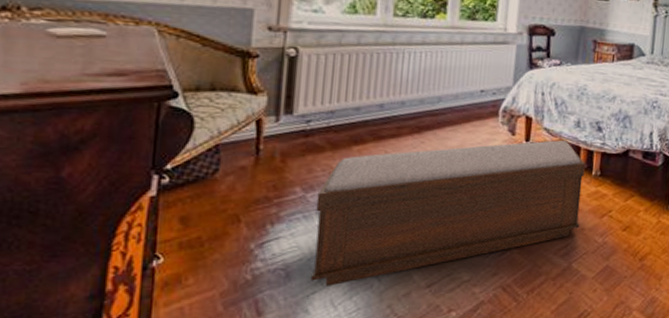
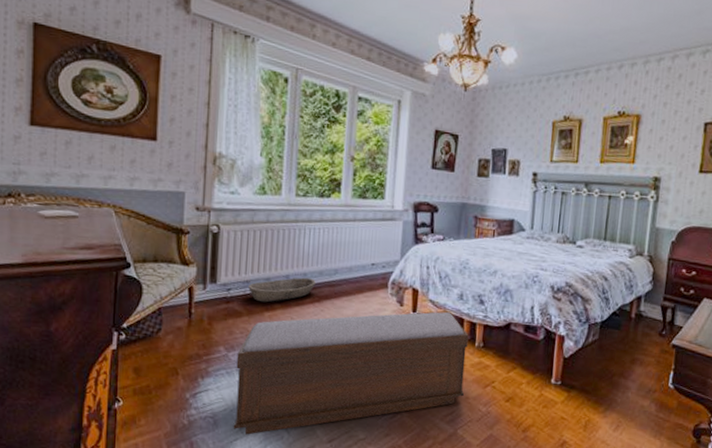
basket: none [333,106,415,135] -> present [248,277,316,303]

